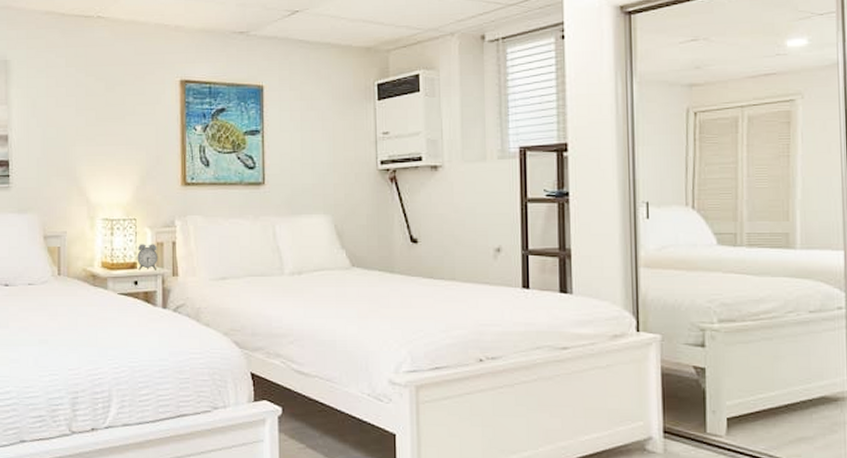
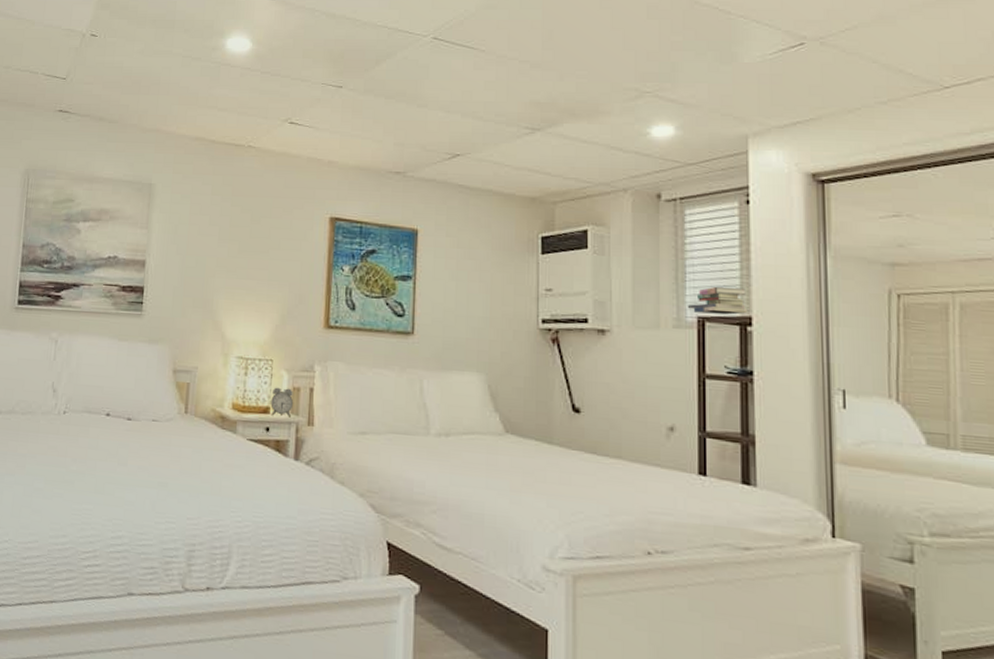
books: none [511,117,564,143] -> present [688,286,748,315]

